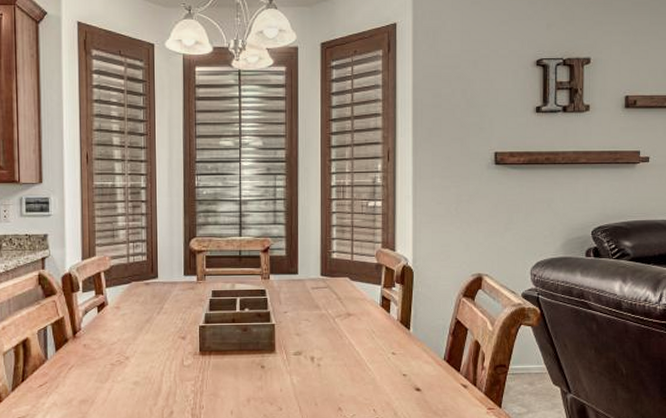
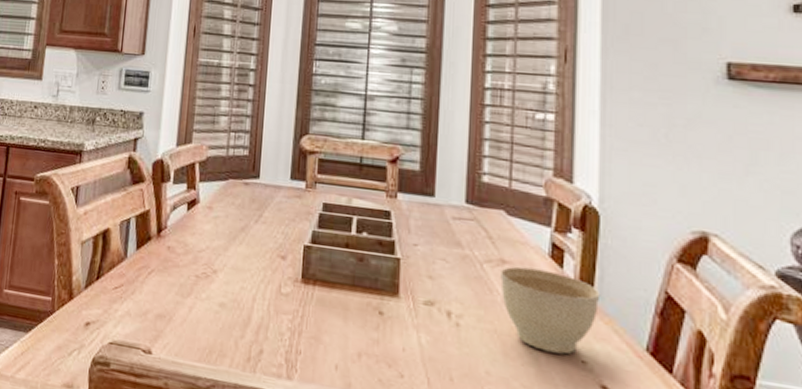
planter bowl: none [348,316,415,373] -> present [500,266,601,355]

